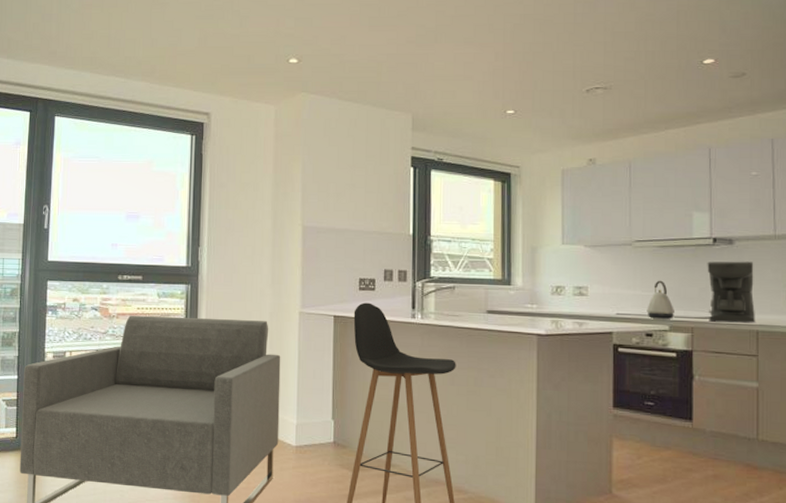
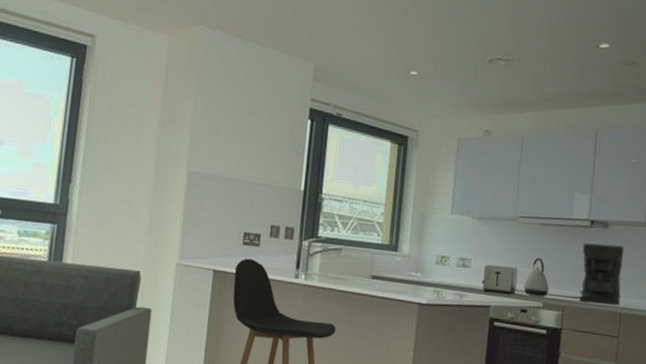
toaster: none [601,291,639,320] -> present [482,264,518,295]

